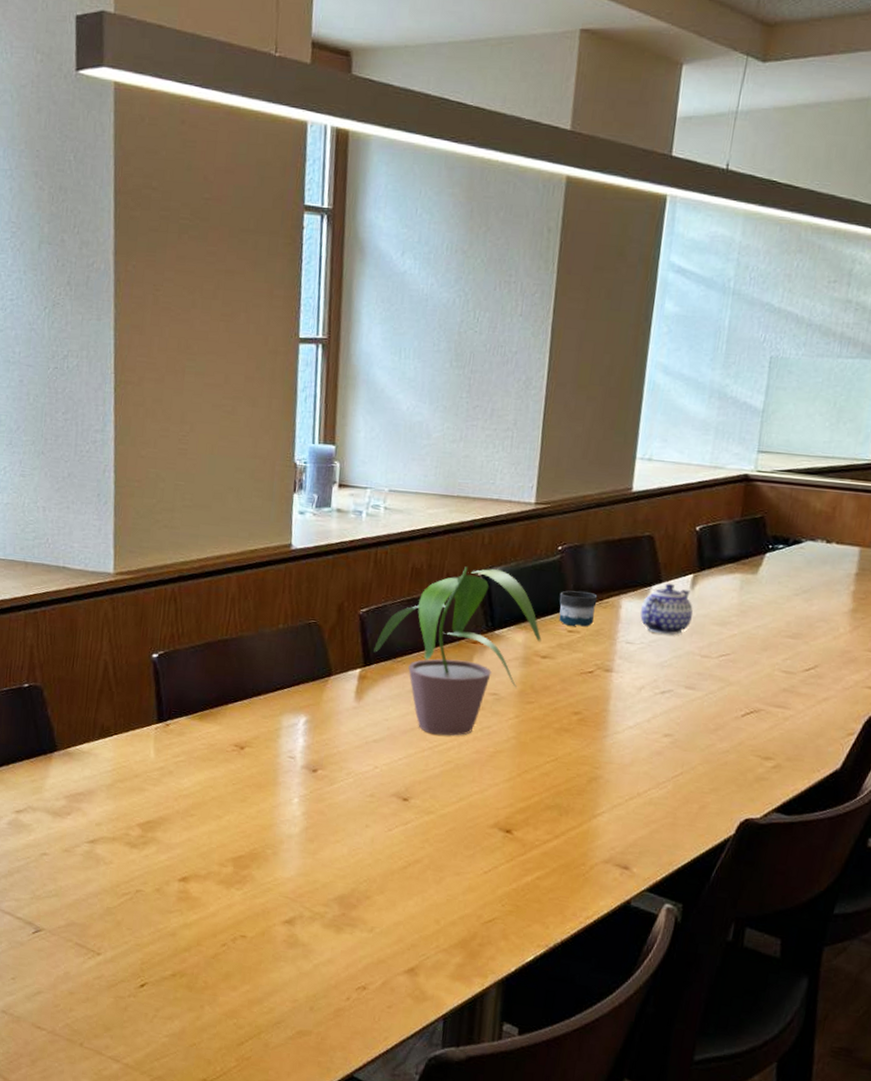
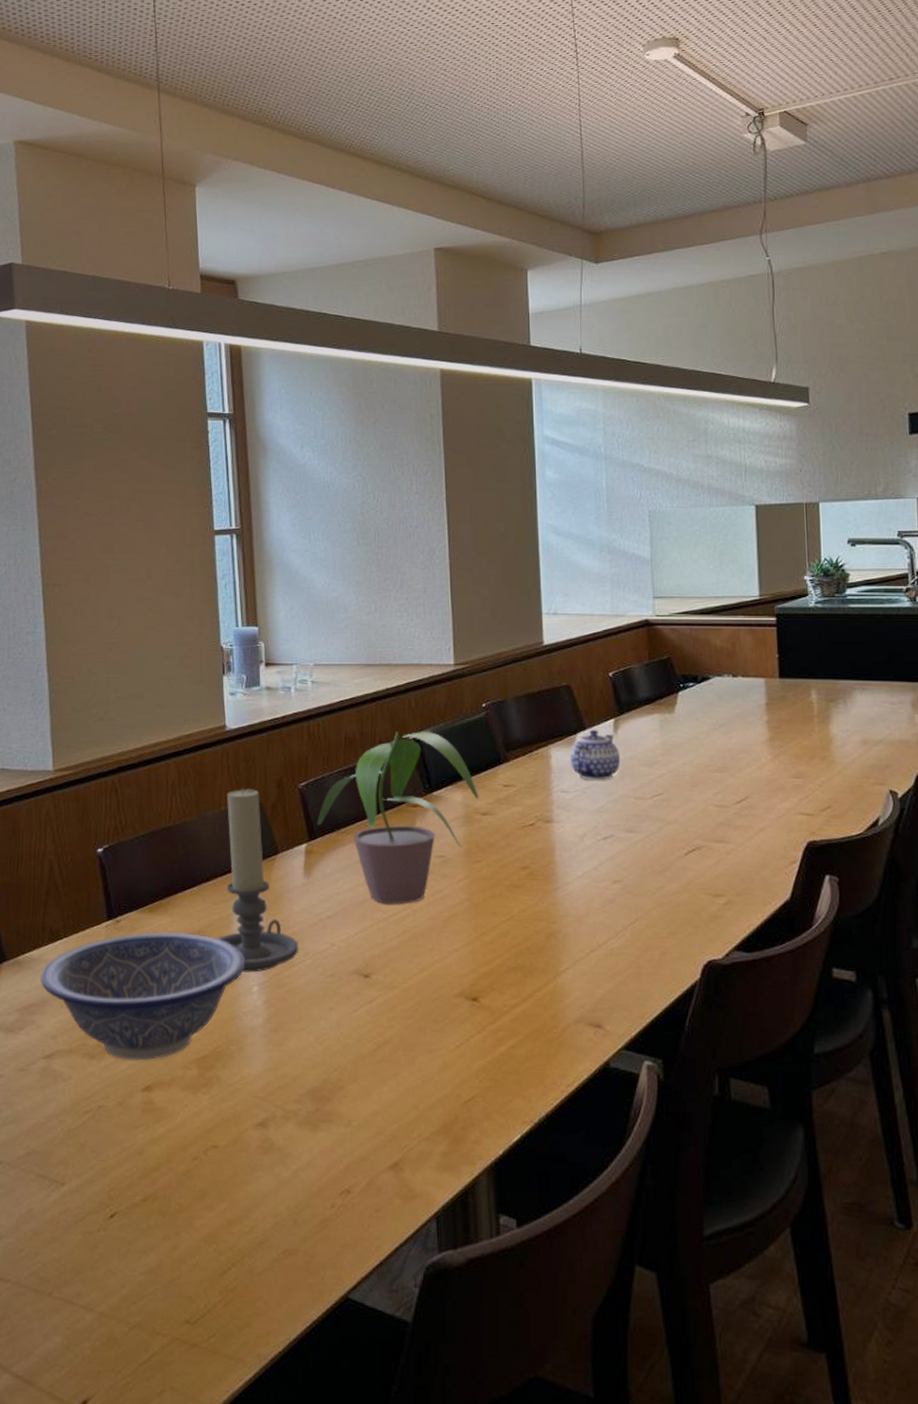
decorative bowl: none [88,737,289,855] -> present [39,931,245,1061]
candle holder: none [263,608,342,785] -> present [217,788,298,973]
mug: present [559,590,598,627] -> none [490,744,527,780]

